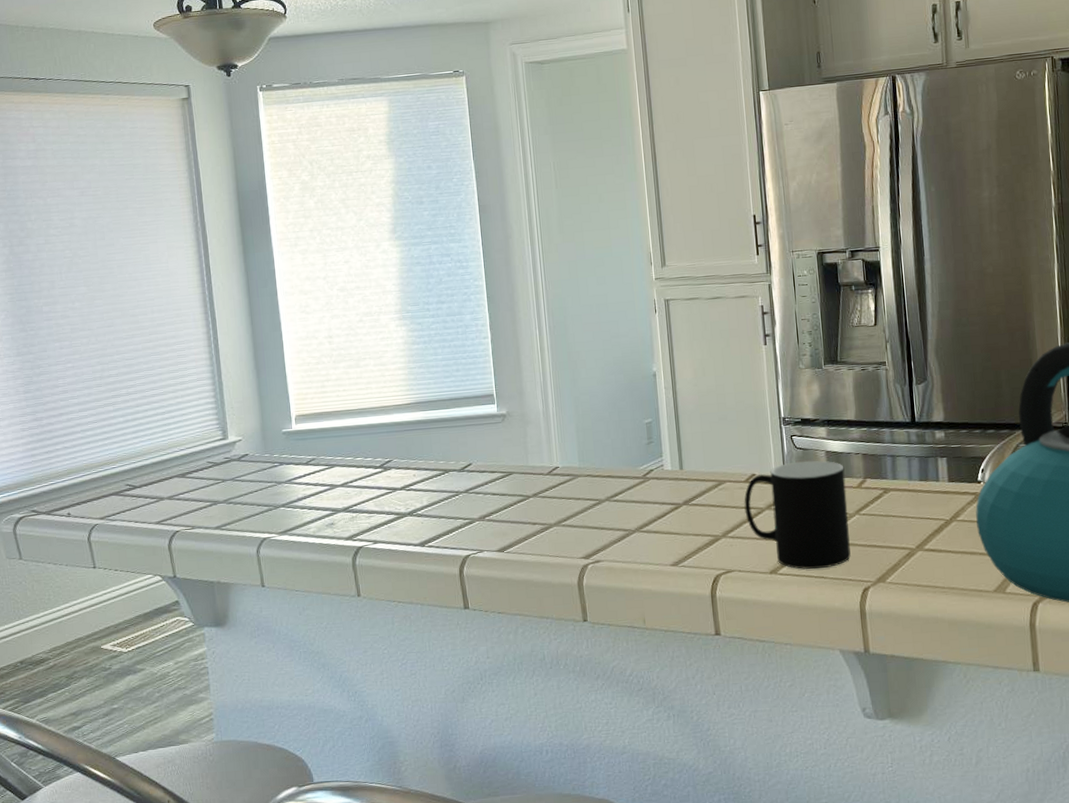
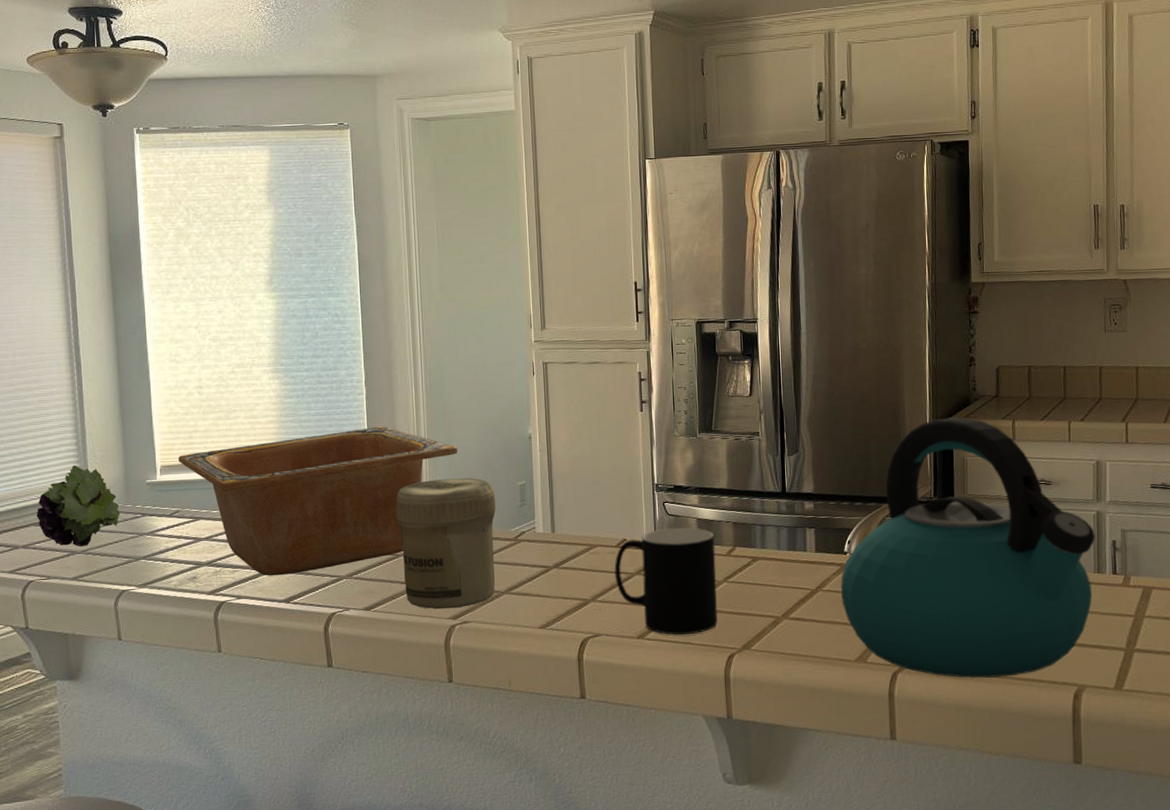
fruit: none [179,418,258,497] -> present [36,466,120,547]
serving bowl: none [311,369,584,521] -> present [177,426,458,576]
jar: none [524,417,626,549] -> present [395,478,496,609]

